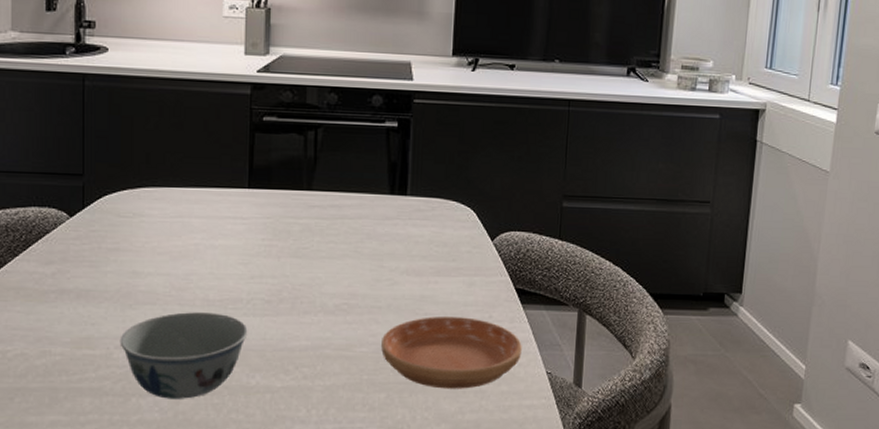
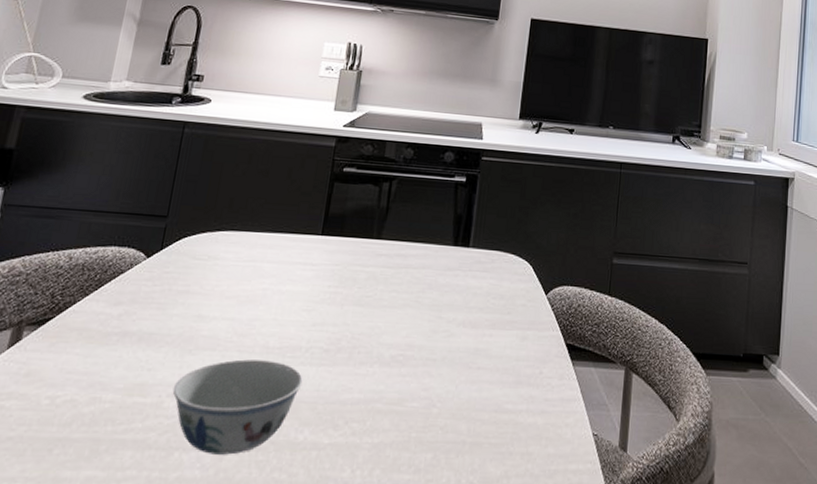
saucer: present [380,317,522,389] -> none [432,371,570,451]

